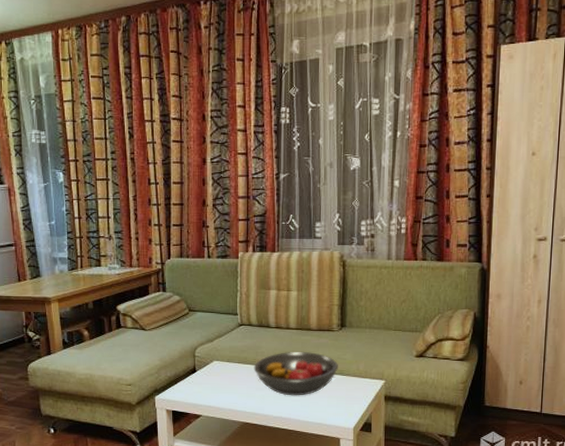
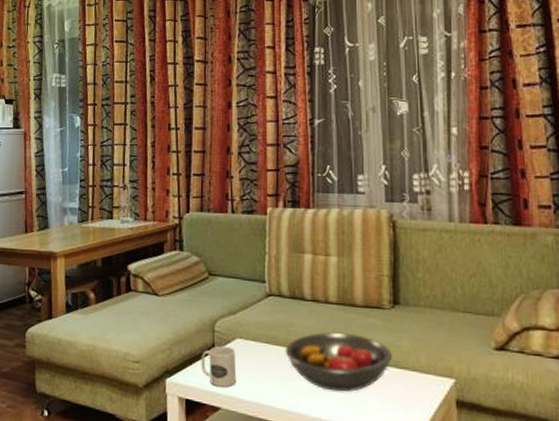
mug: none [184,367,214,400] -> present [201,345,237,388]

